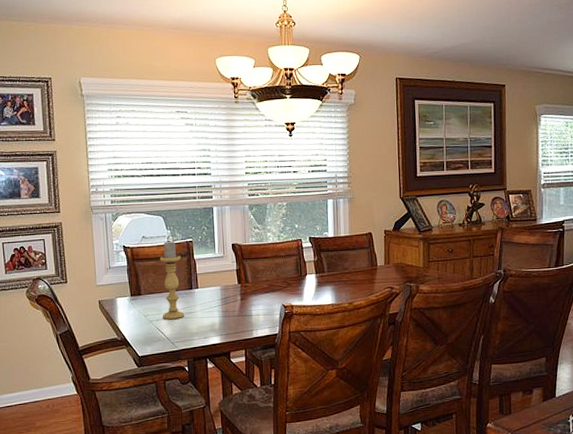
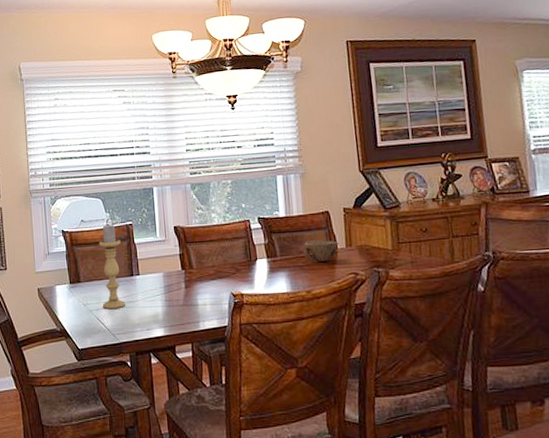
bowl: none [347,258,378,277] -> present [303,240,339,262]

